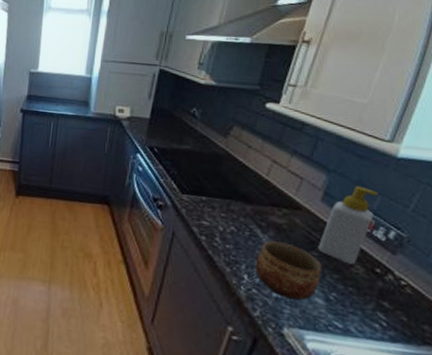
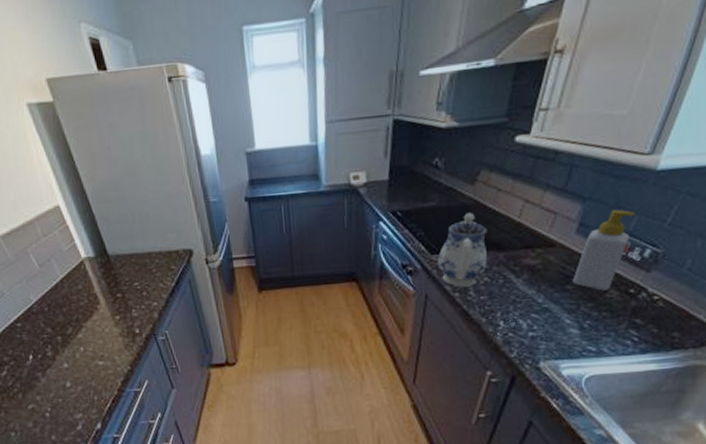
teapot: none [188,162,236,232] -> present [438,213,487,287]
bowl: present [255,240,323,301] -> none [510,282,577,336]

